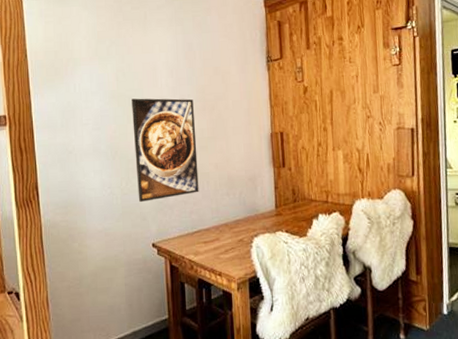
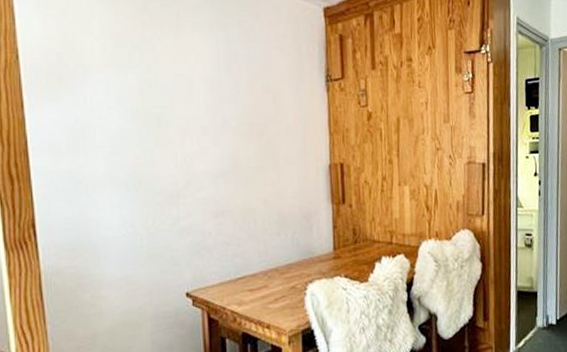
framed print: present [132,98,199,202] -> none [160,117,244,243]

